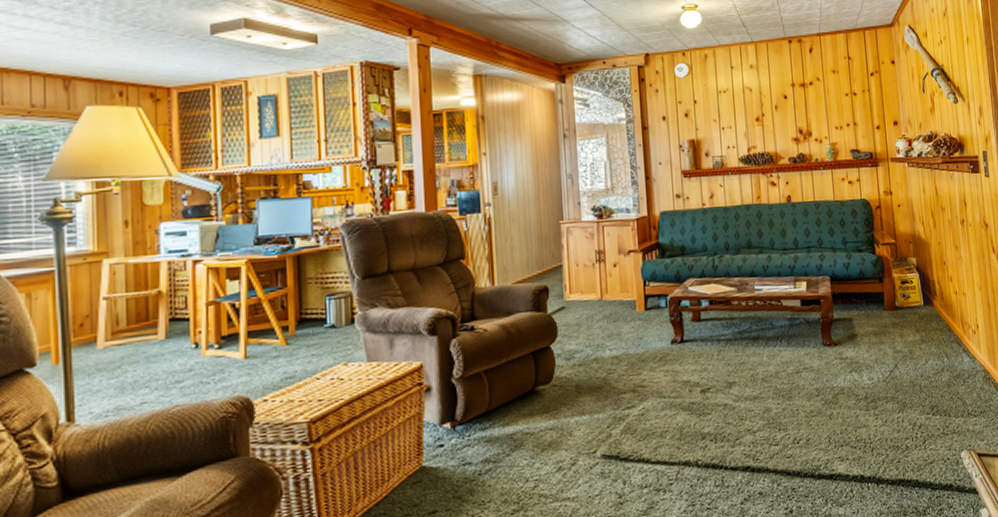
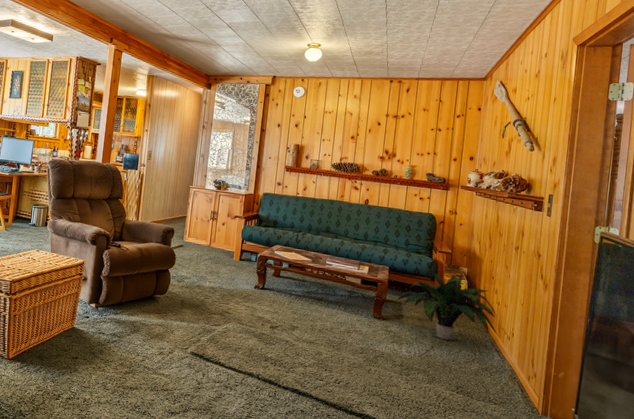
potted plant: none [845,264,964,353] -> present [396,267,499,341]

